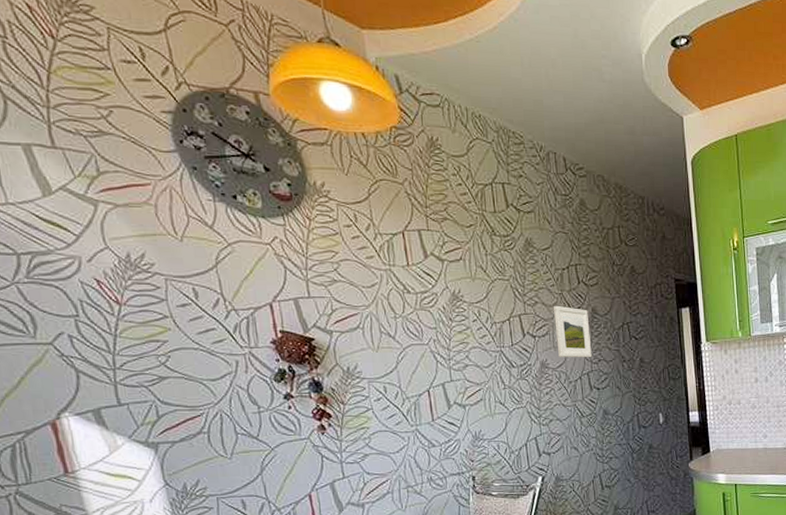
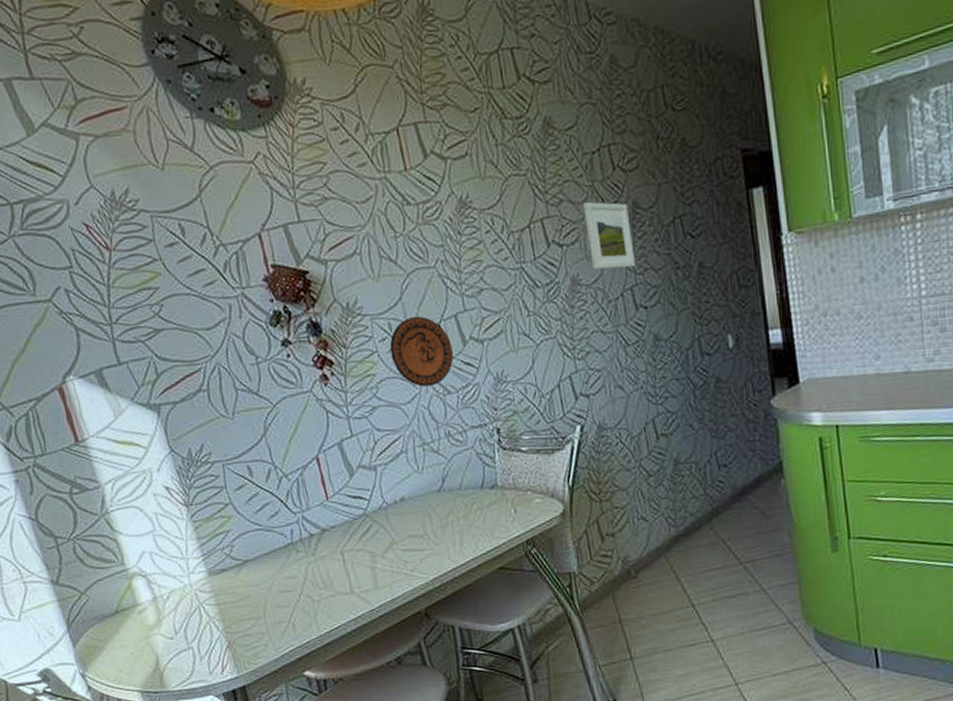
decorative plate: none [383,382,439,440] -> present [389,316,454,387]

